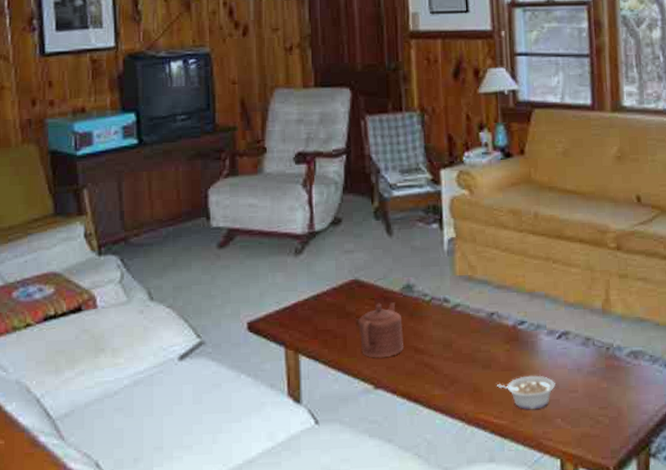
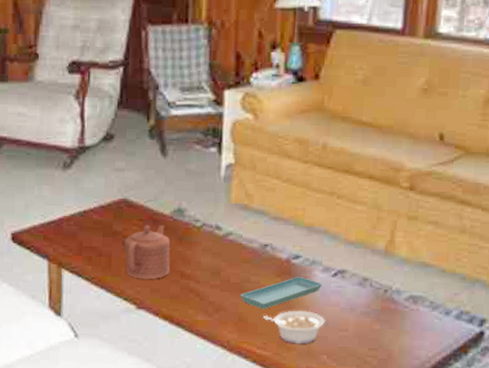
saucer: none [473,341,549,378] -> present [241,276,322,310]

